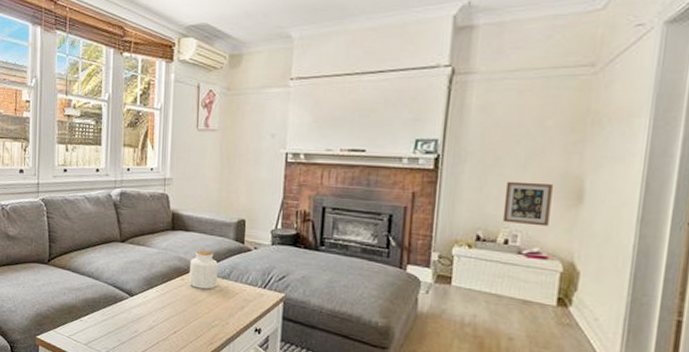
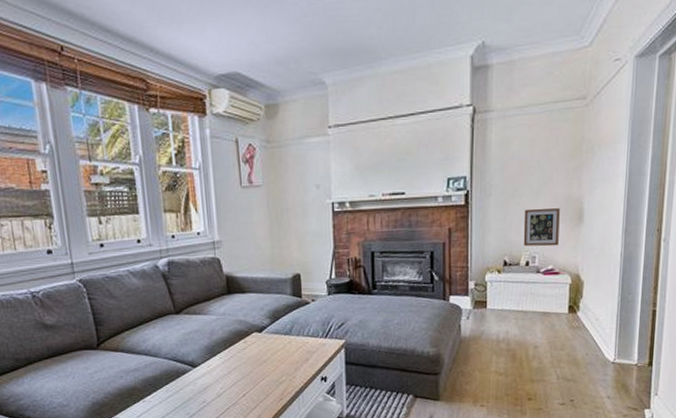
jar: present [189,250,218,290] -> none [251,310,280,349]

